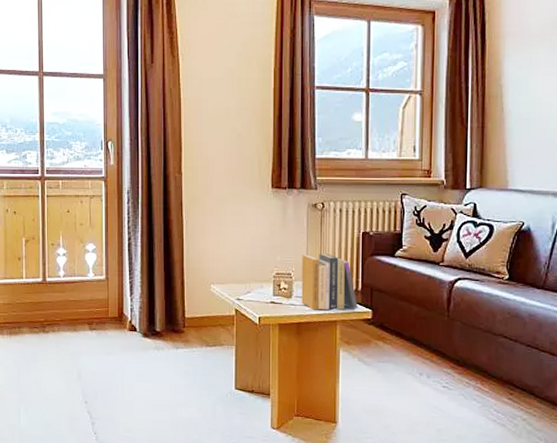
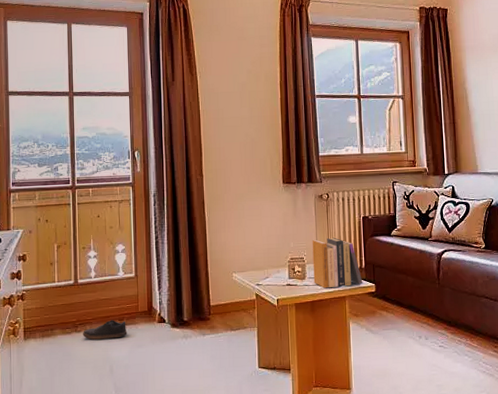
shoe: none [51,323,97,343] -> present [83,320,128,340]

